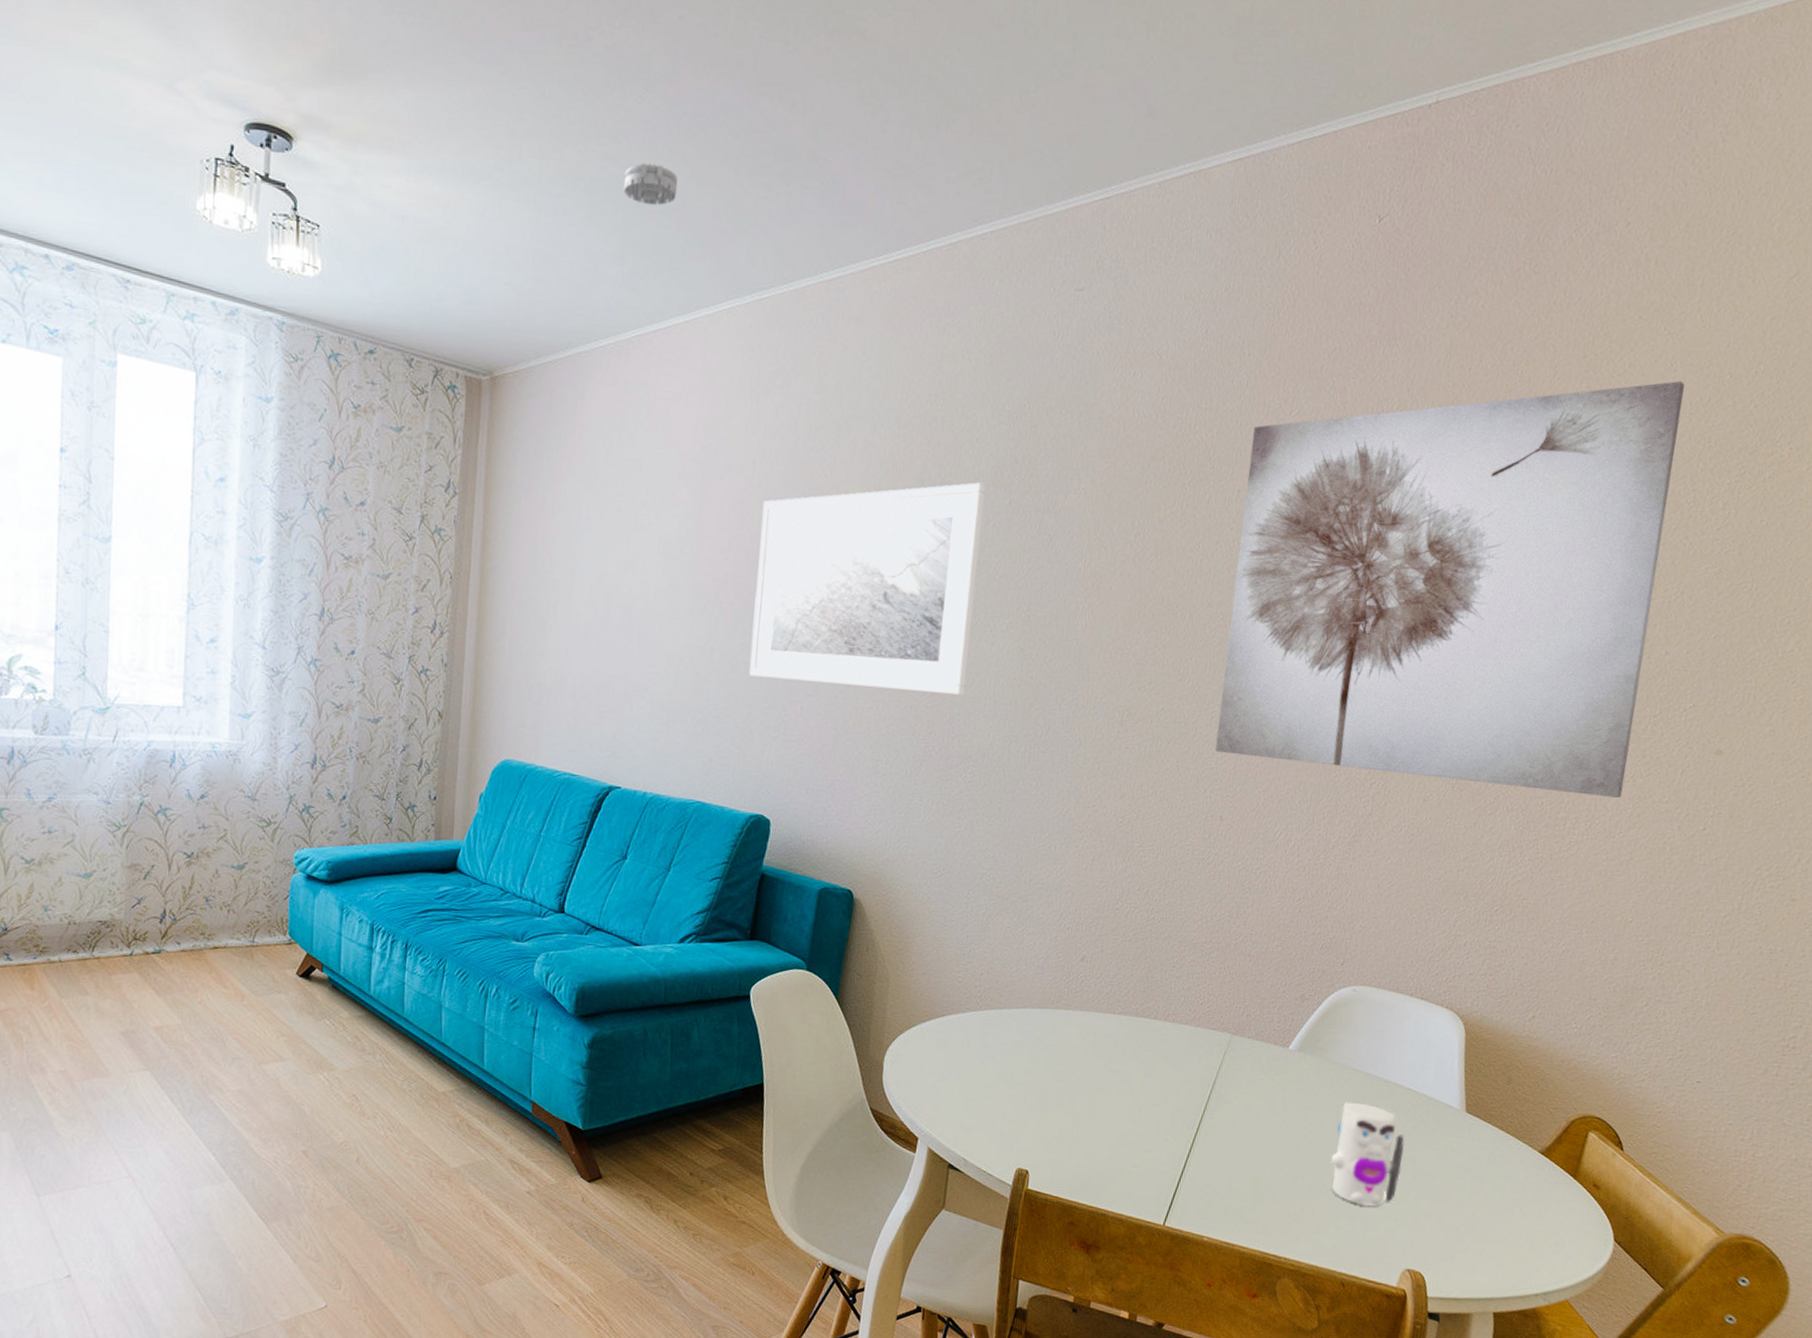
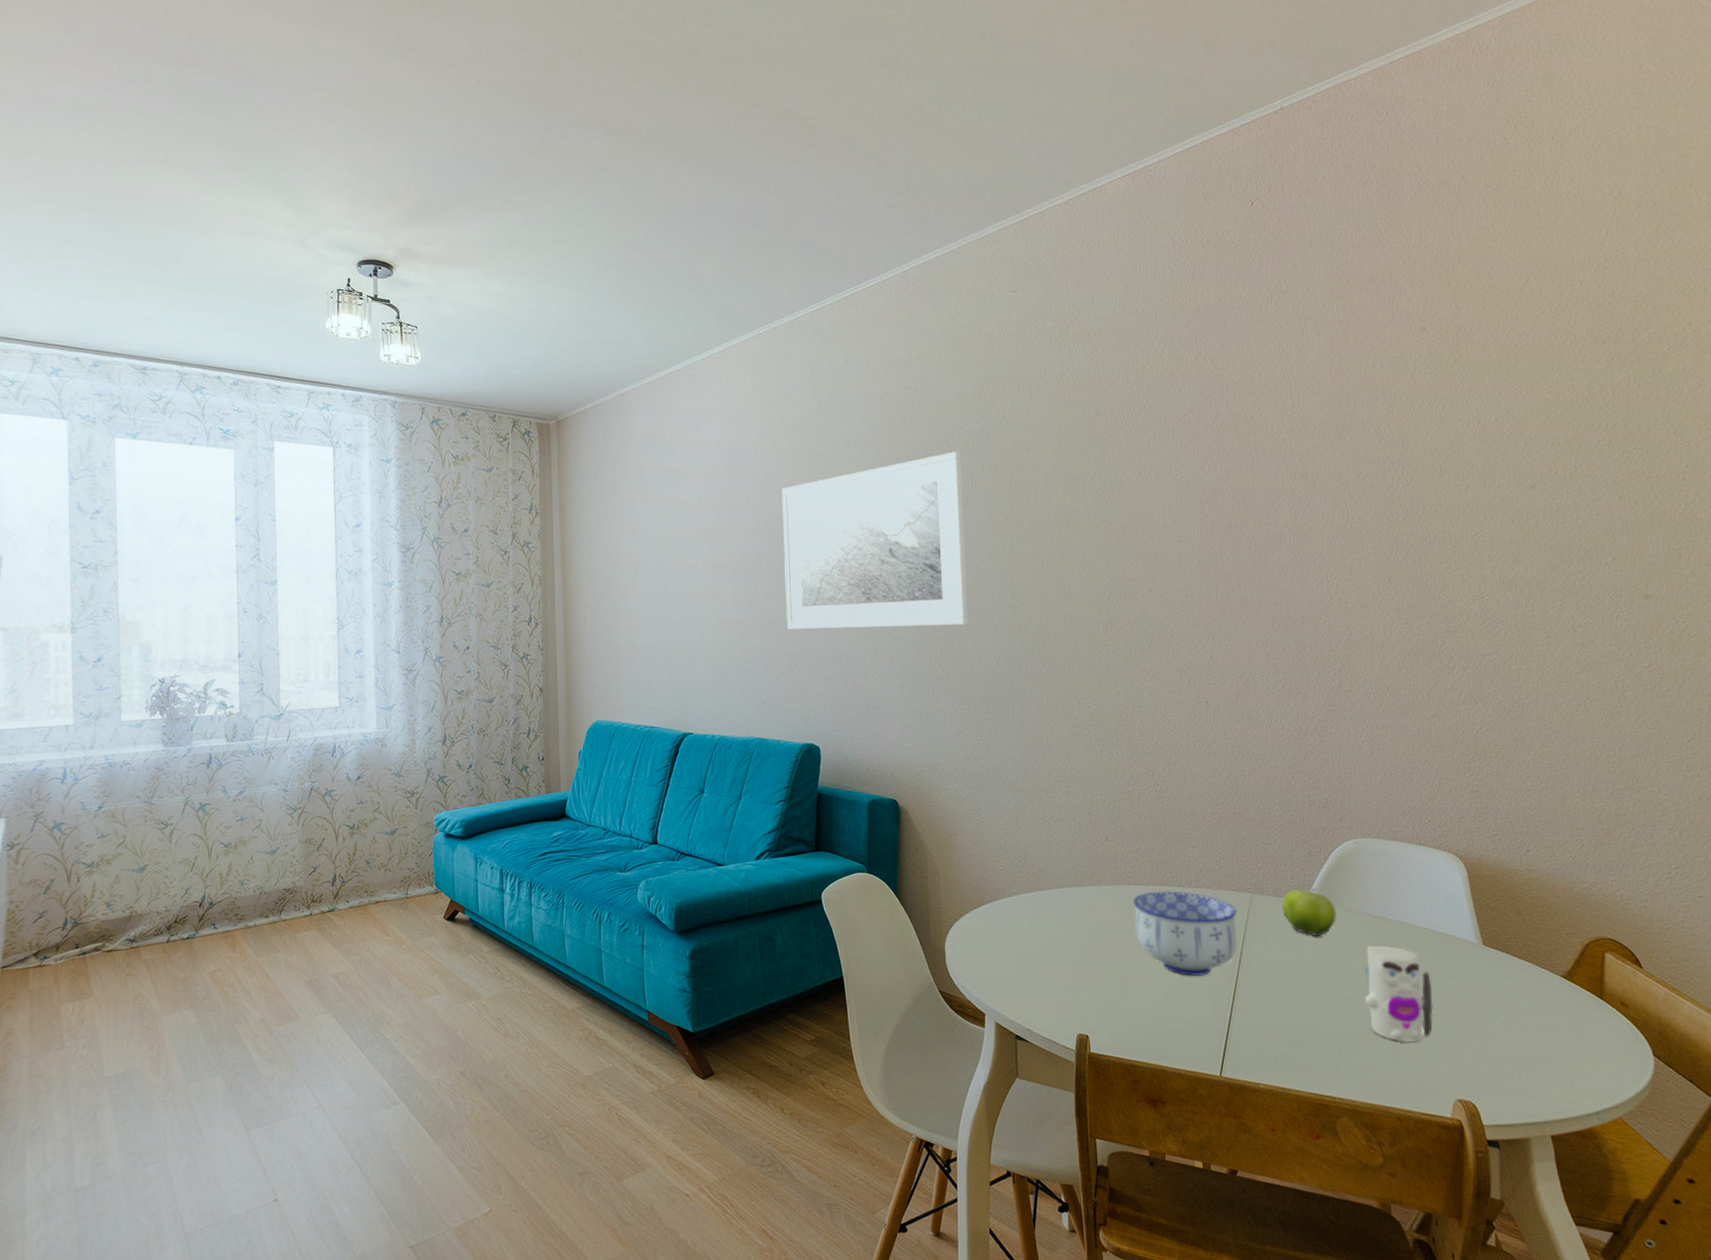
smoke detector: present [623,163,678,206] -> none [643,246,686,277]
bowl: none [1098,1022,1213,1118] -> present [1133,891,1238,977]
wall art: present [1215,380,1685,798] -> none [1177,292,1565,648]
fruit: none [1261,1033,1320,1087] -> present [1282,888,1337,936]

